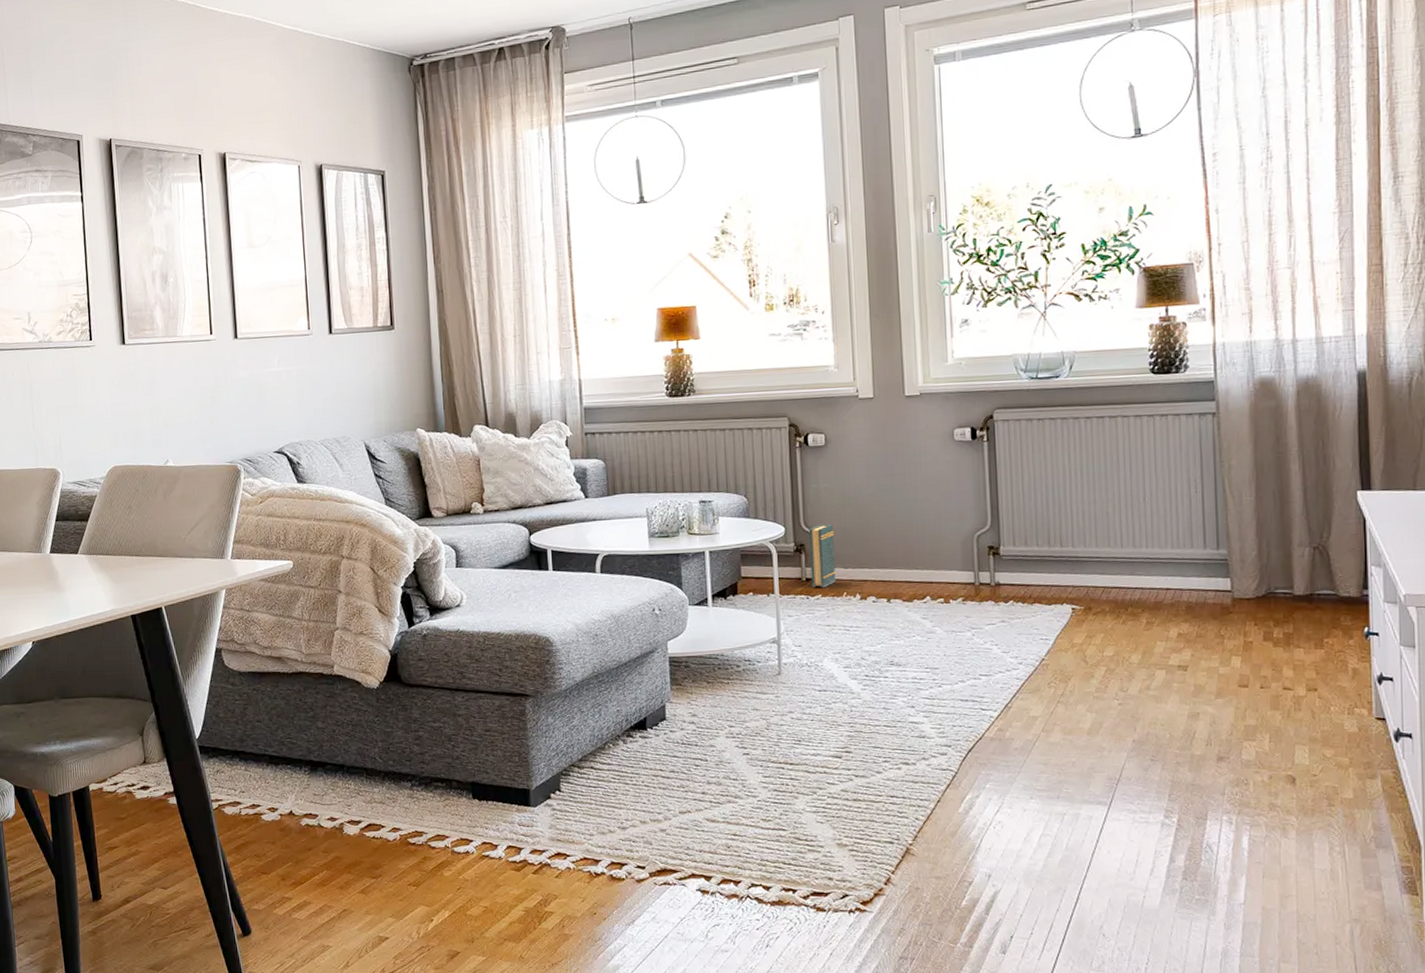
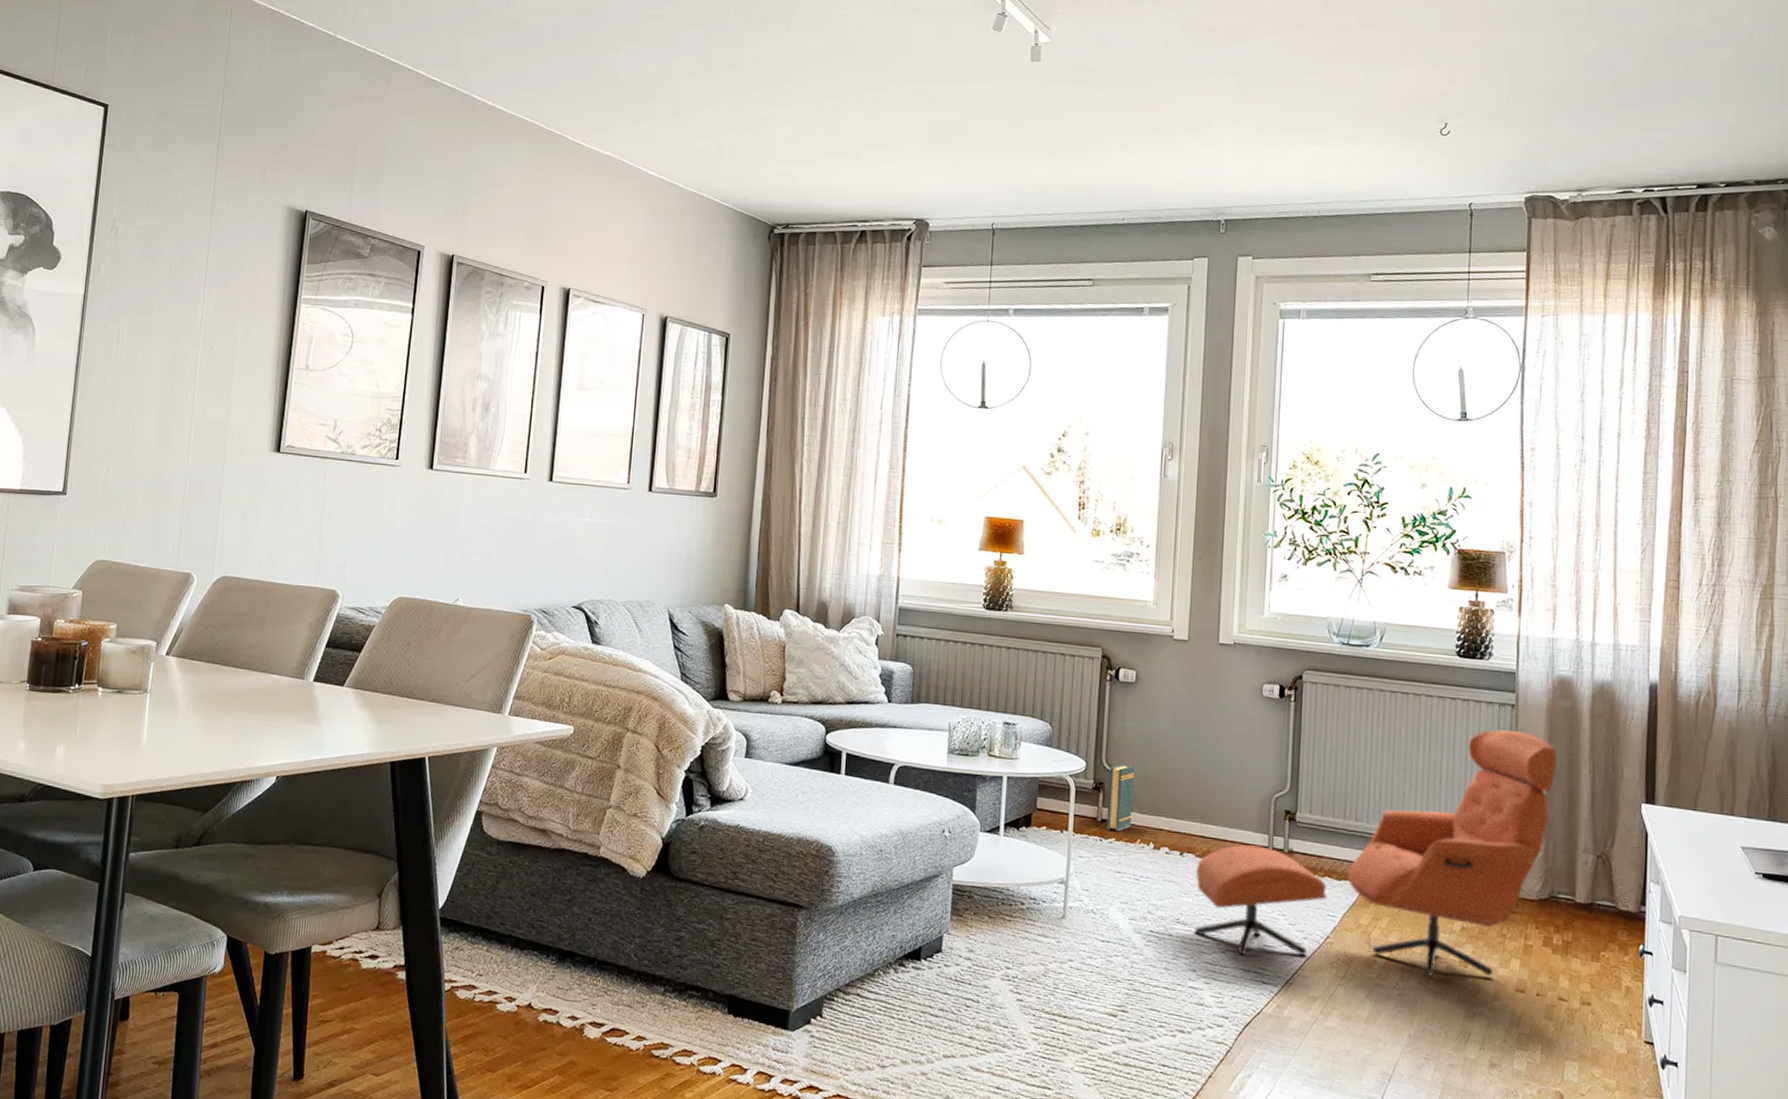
armchair: none [905,438,1264,687] -> present [1194,730,1556,976]

